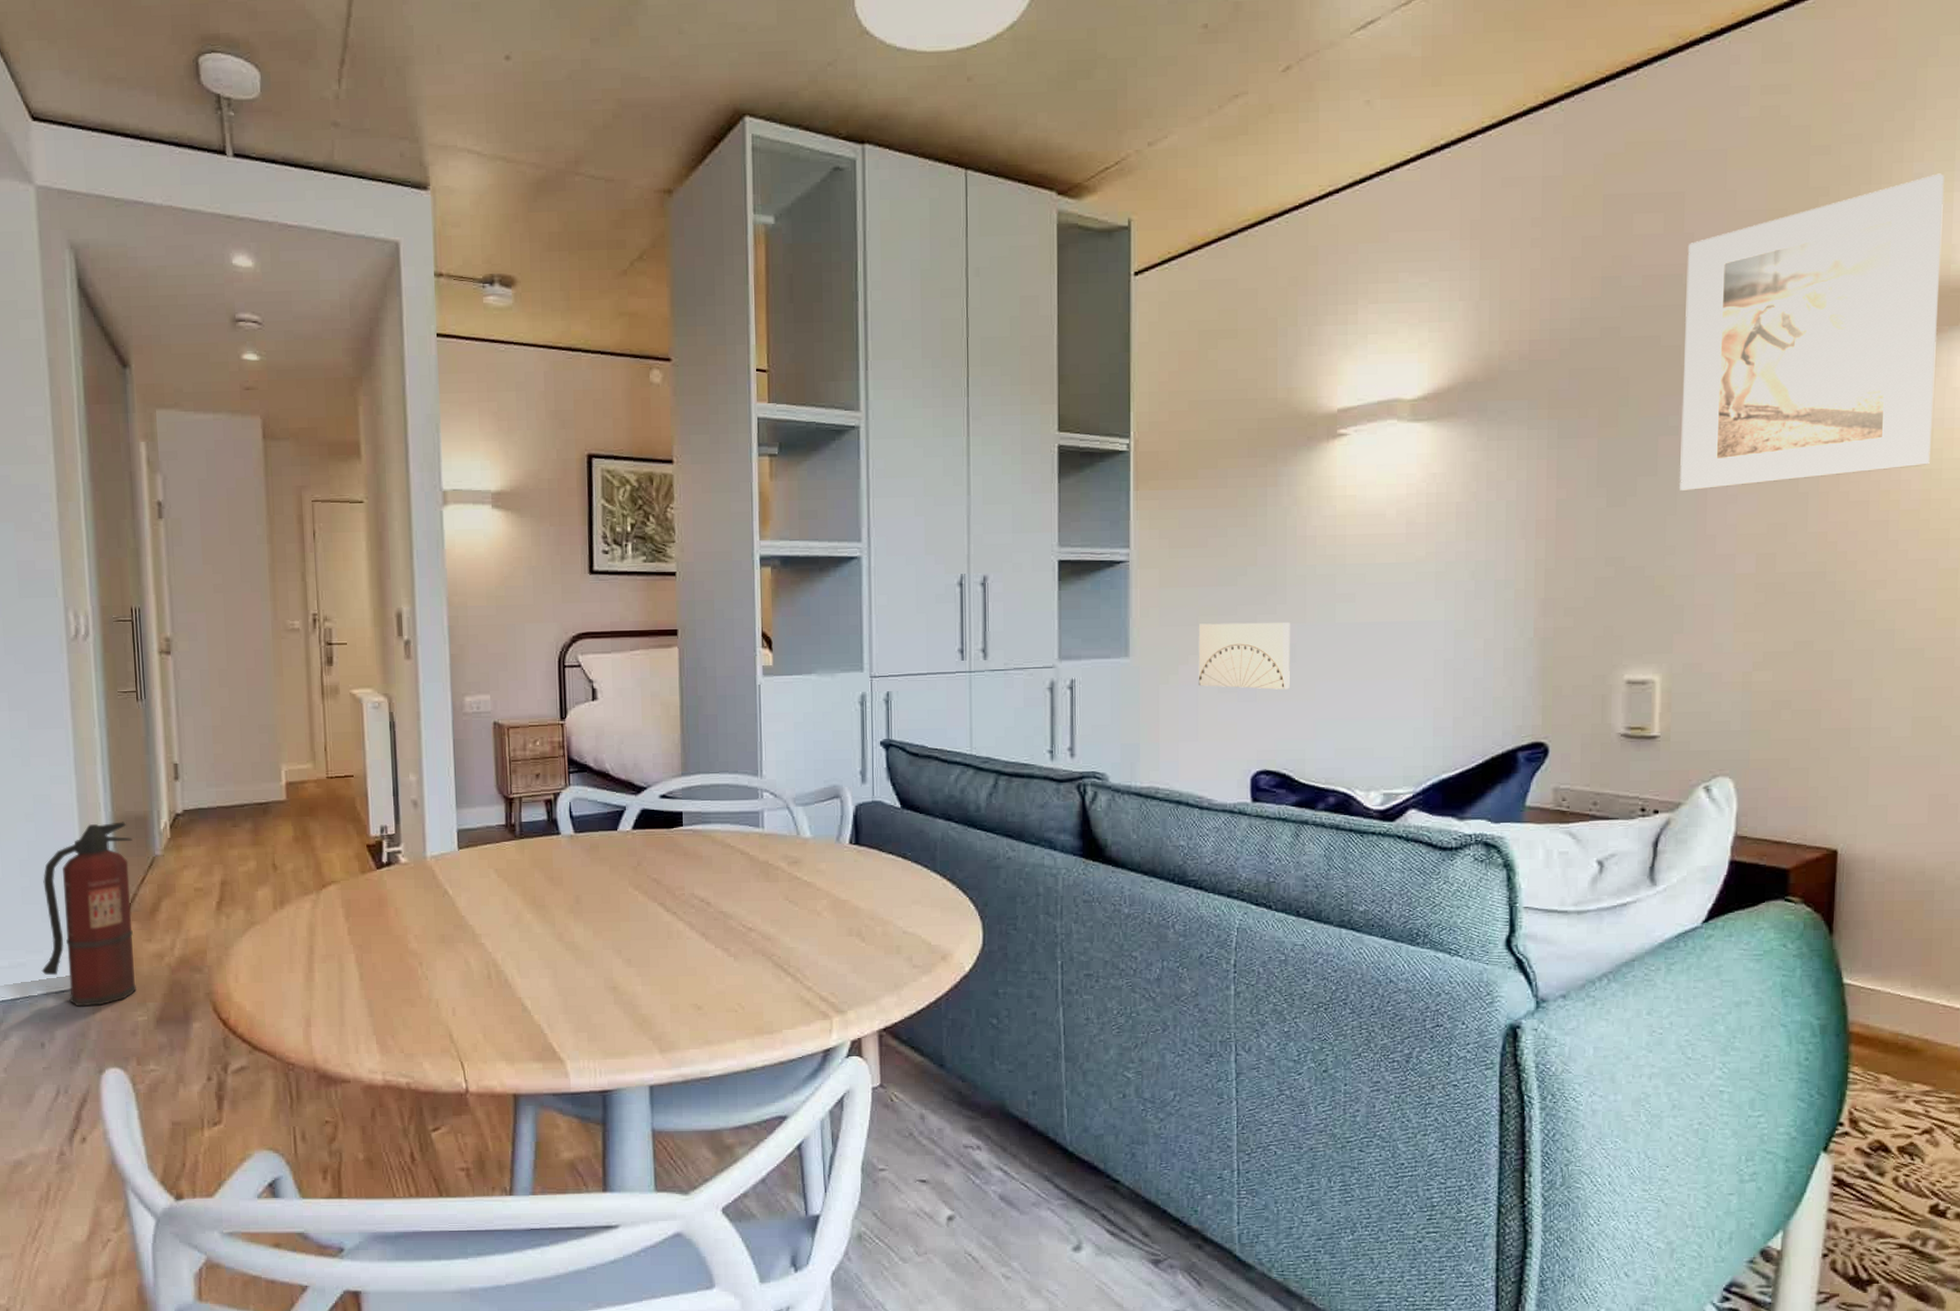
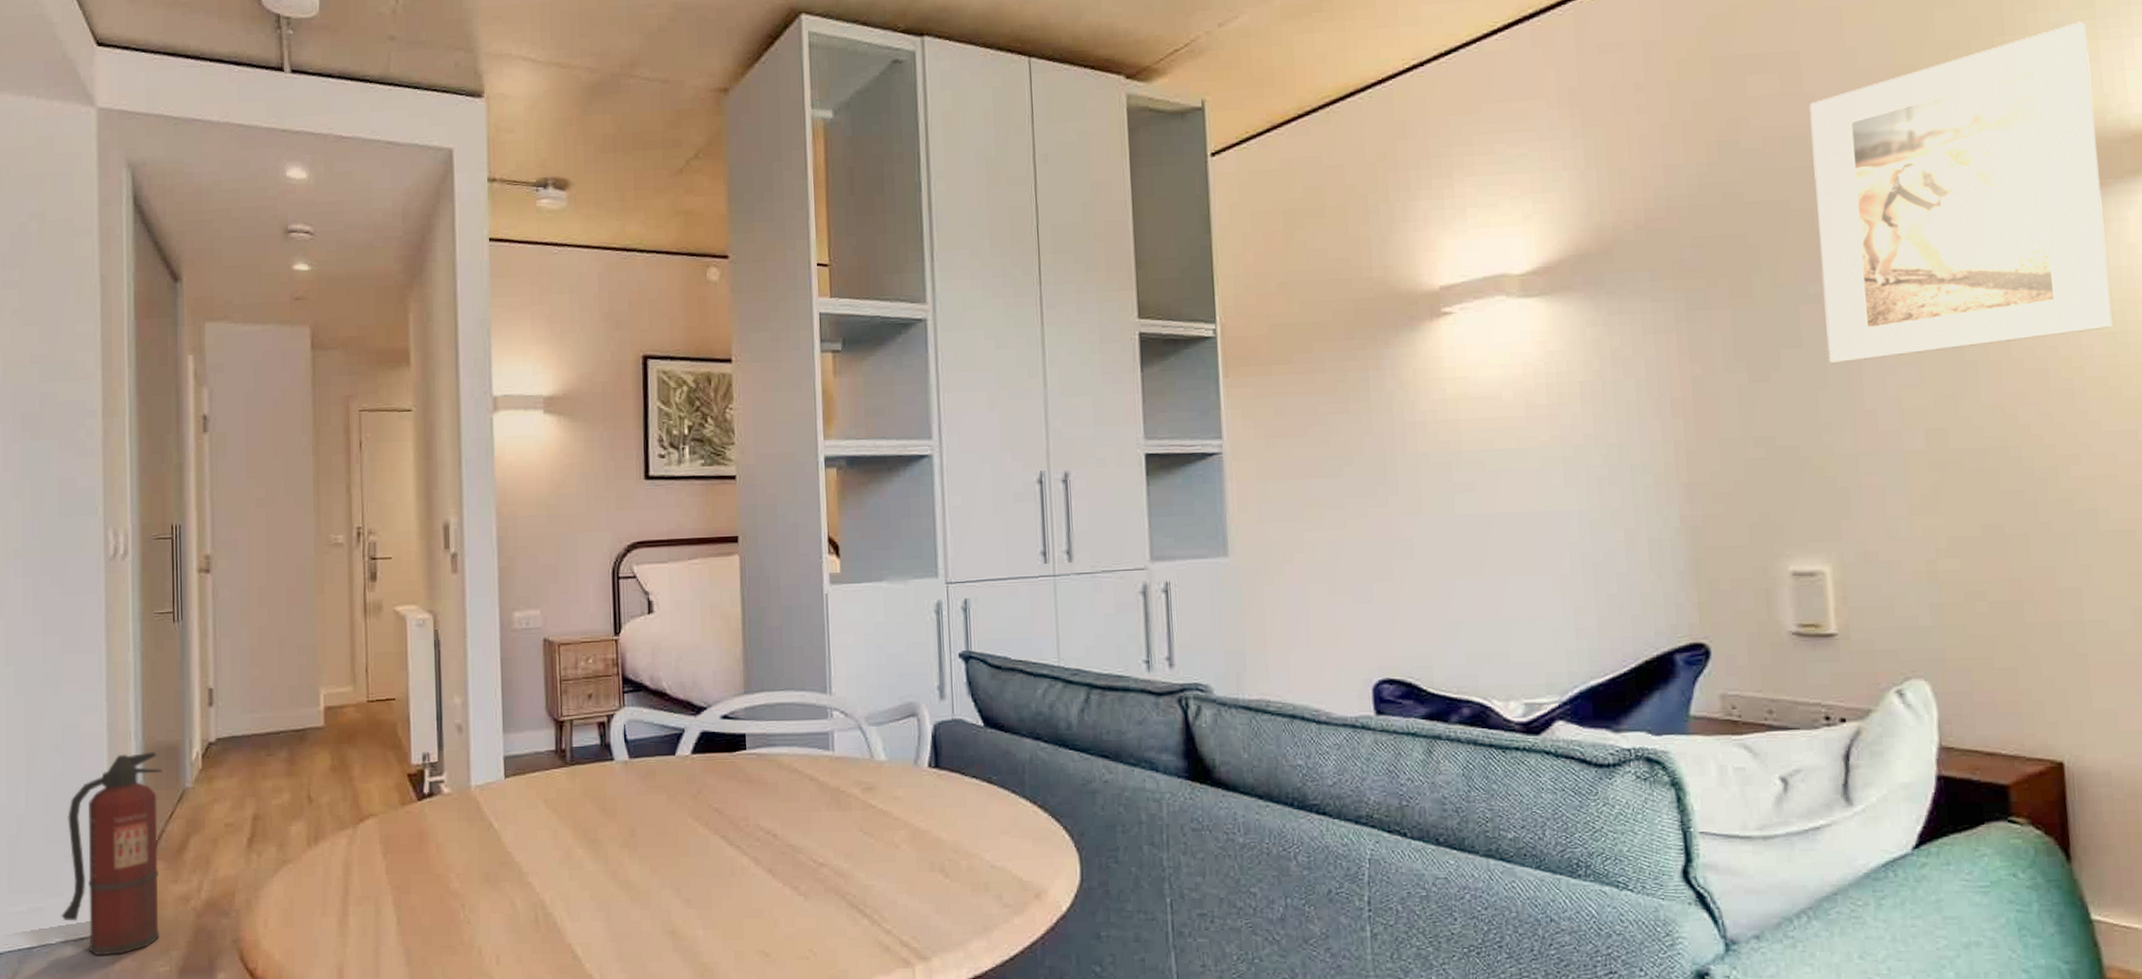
wall art: present [1198,622,1290,690] -> none [1303,515,1409,589]

